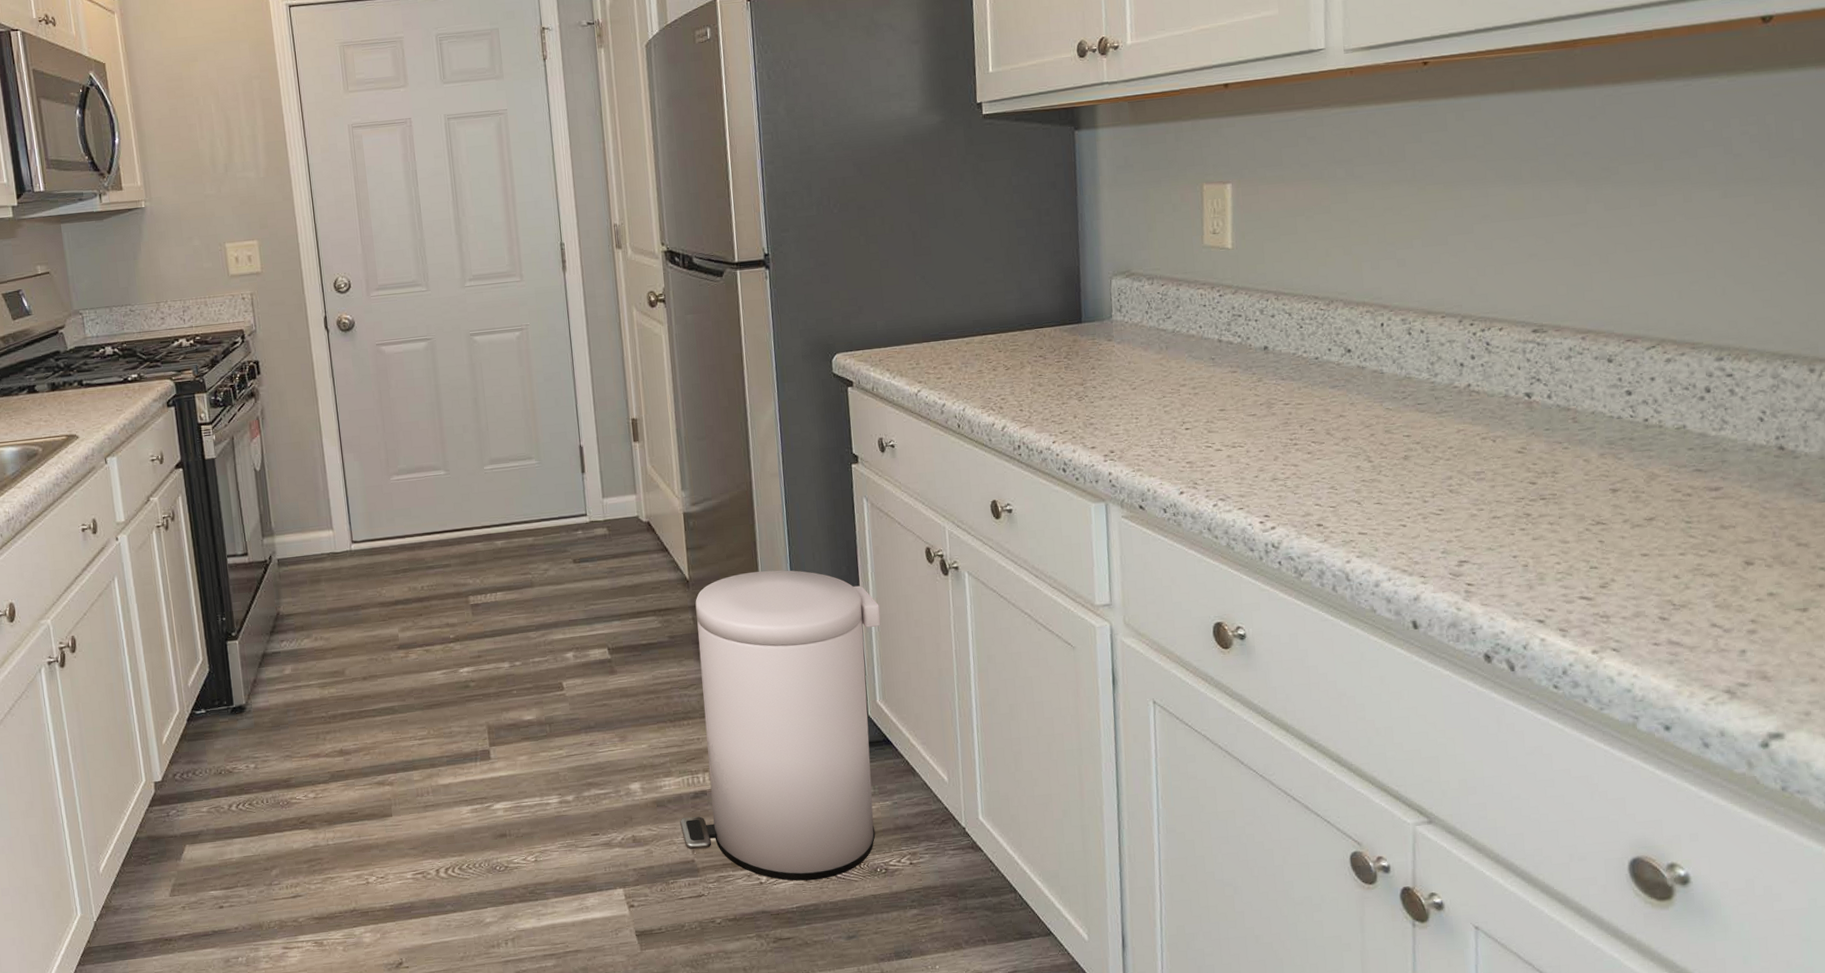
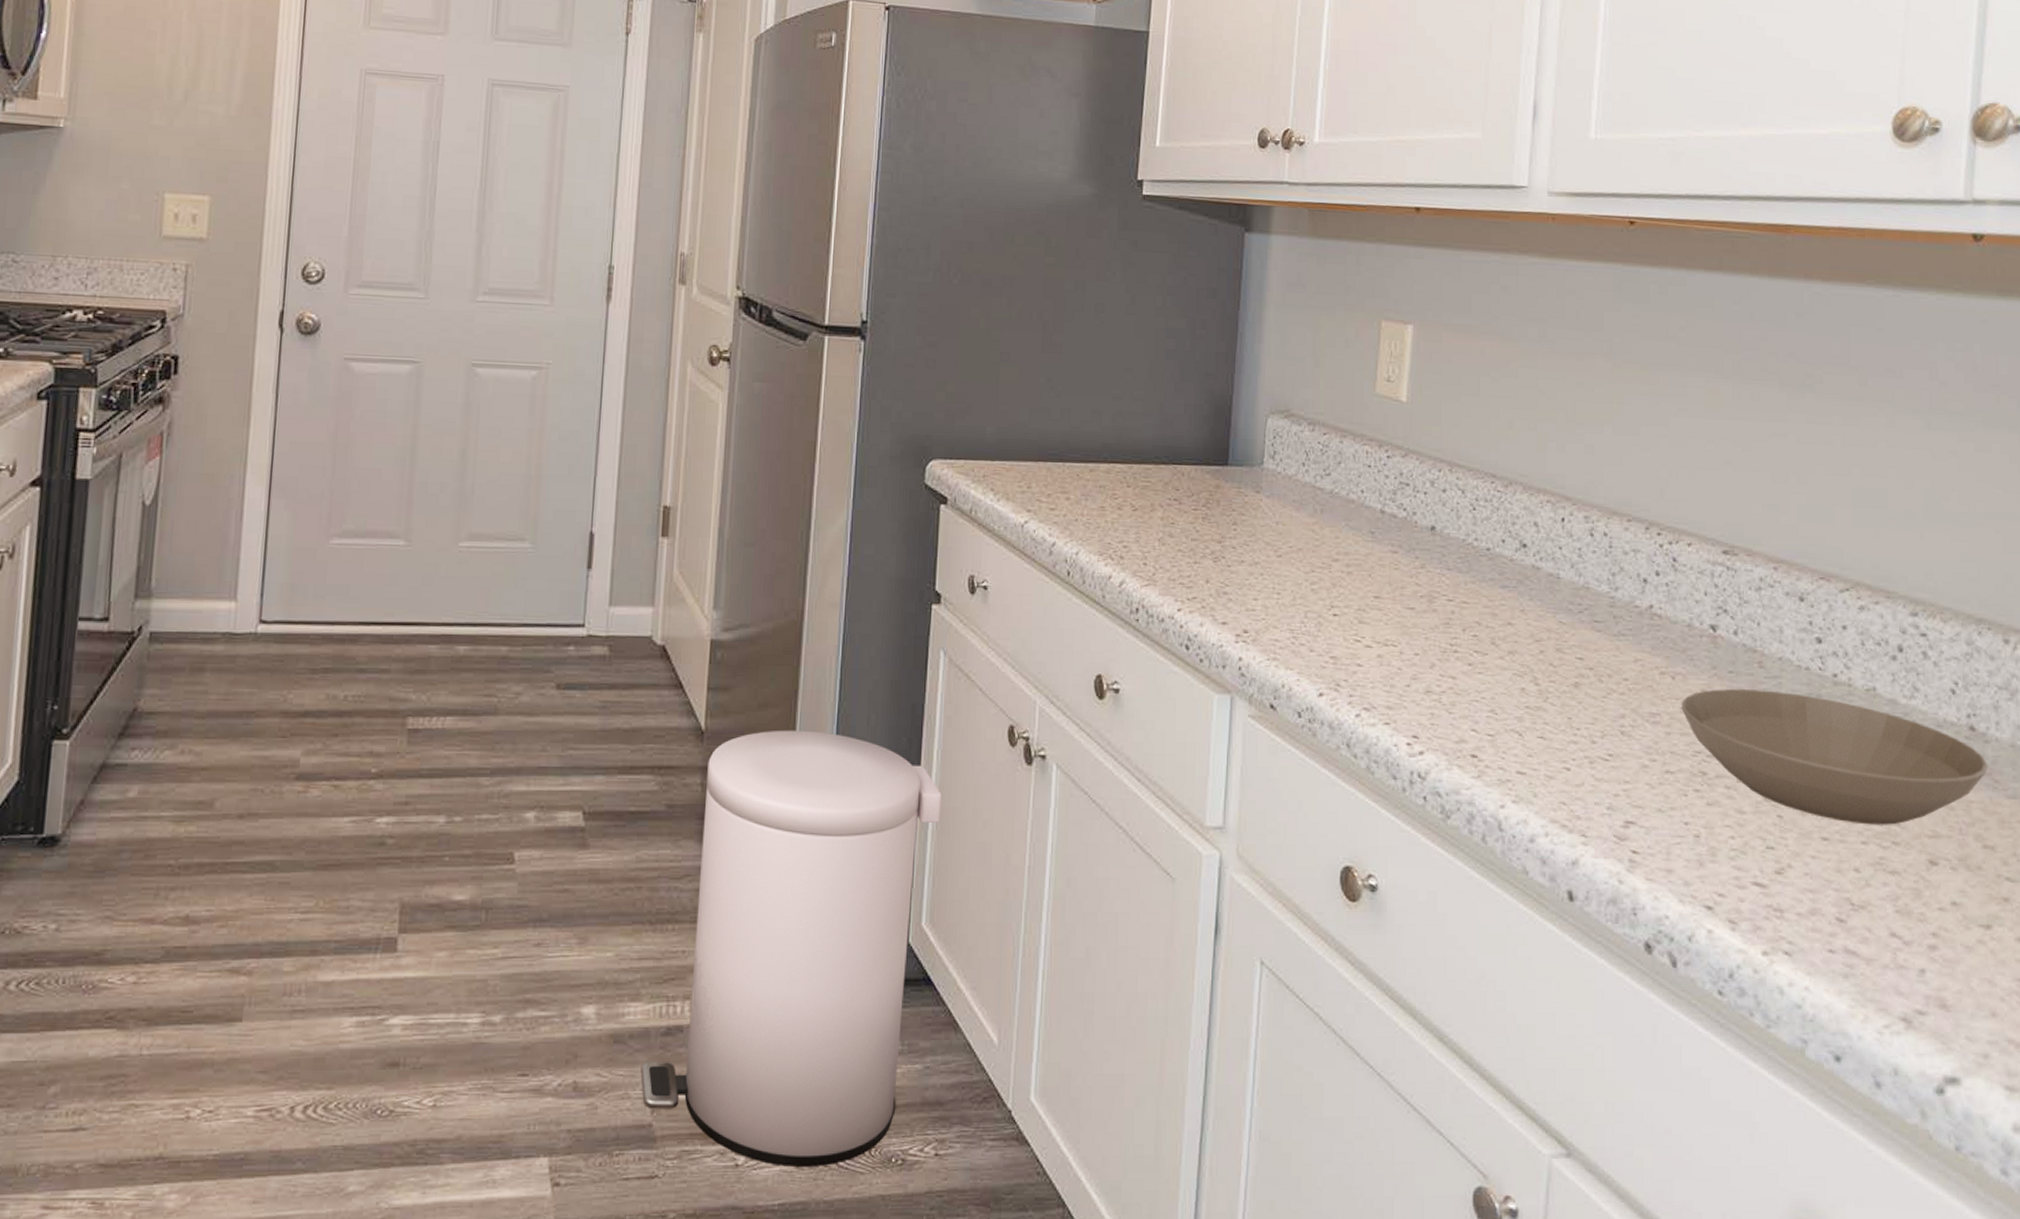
bowl: none [1502,439,1799,540] -> present [1681,689,1988,825]

